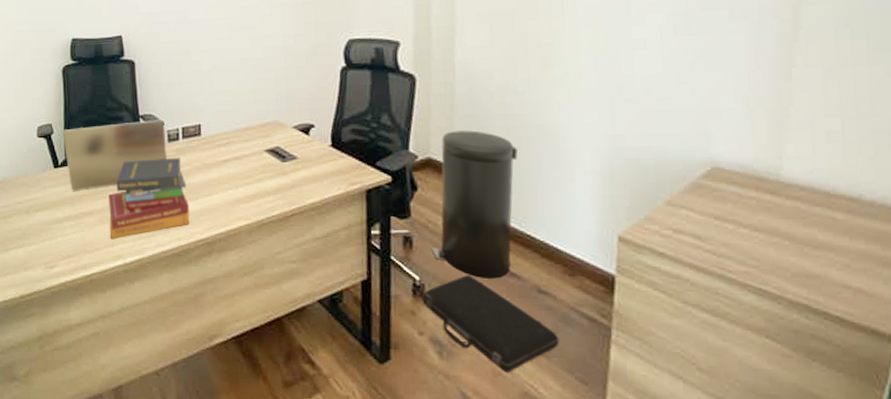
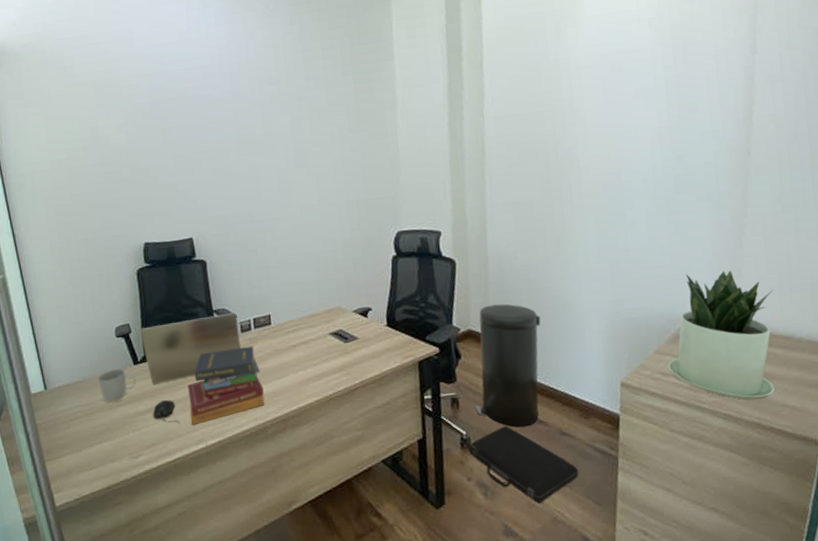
mug: none [17,171,56,207] -> present [98,369,137,403]
computer mouse: none [71,208,98,237] -> present [153,399,180,424]
planter: none [682,108,834,275] -> present [668,270,775,400]

